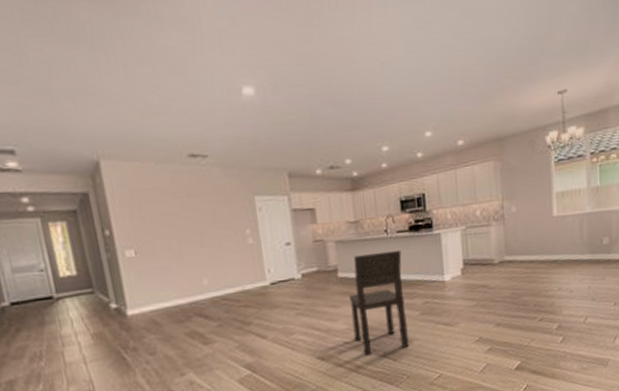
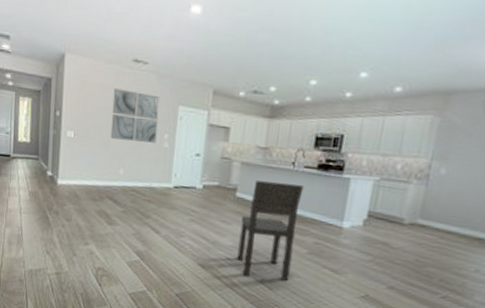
wall art: none [172,189,238,248] -> present [110,88,160,143]

